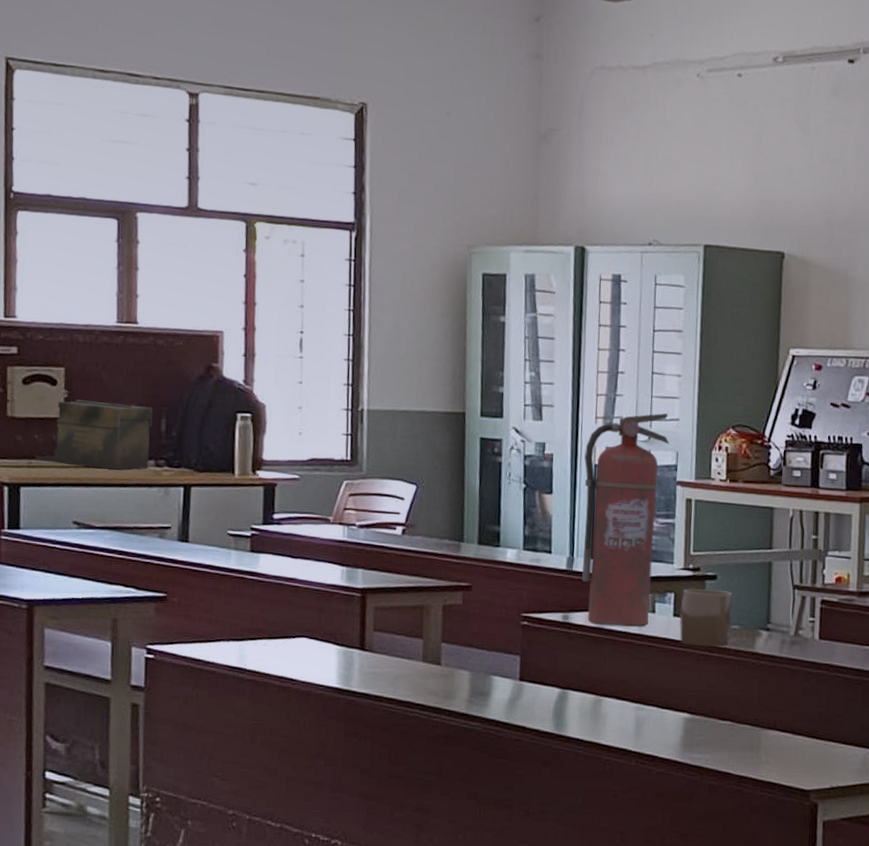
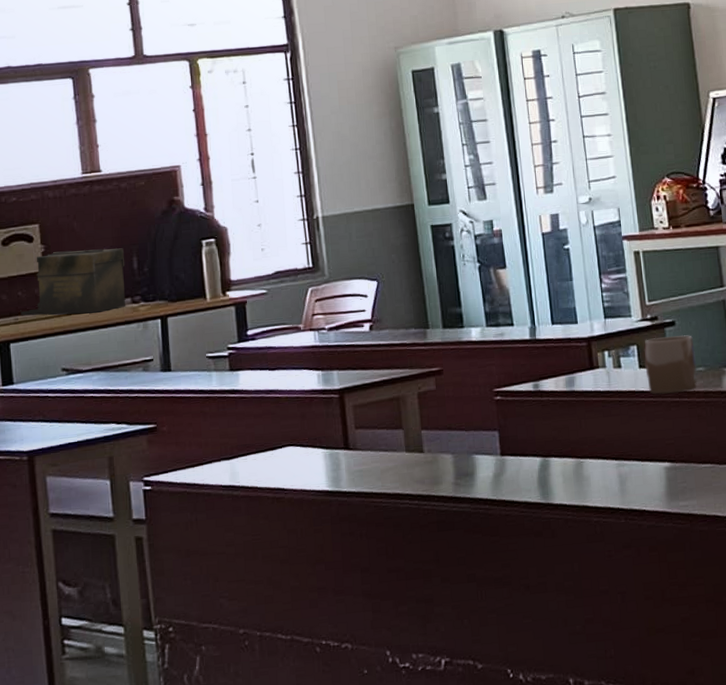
fire extinguisher: present [582,413,669,628] -> none [531,172,616,389]

